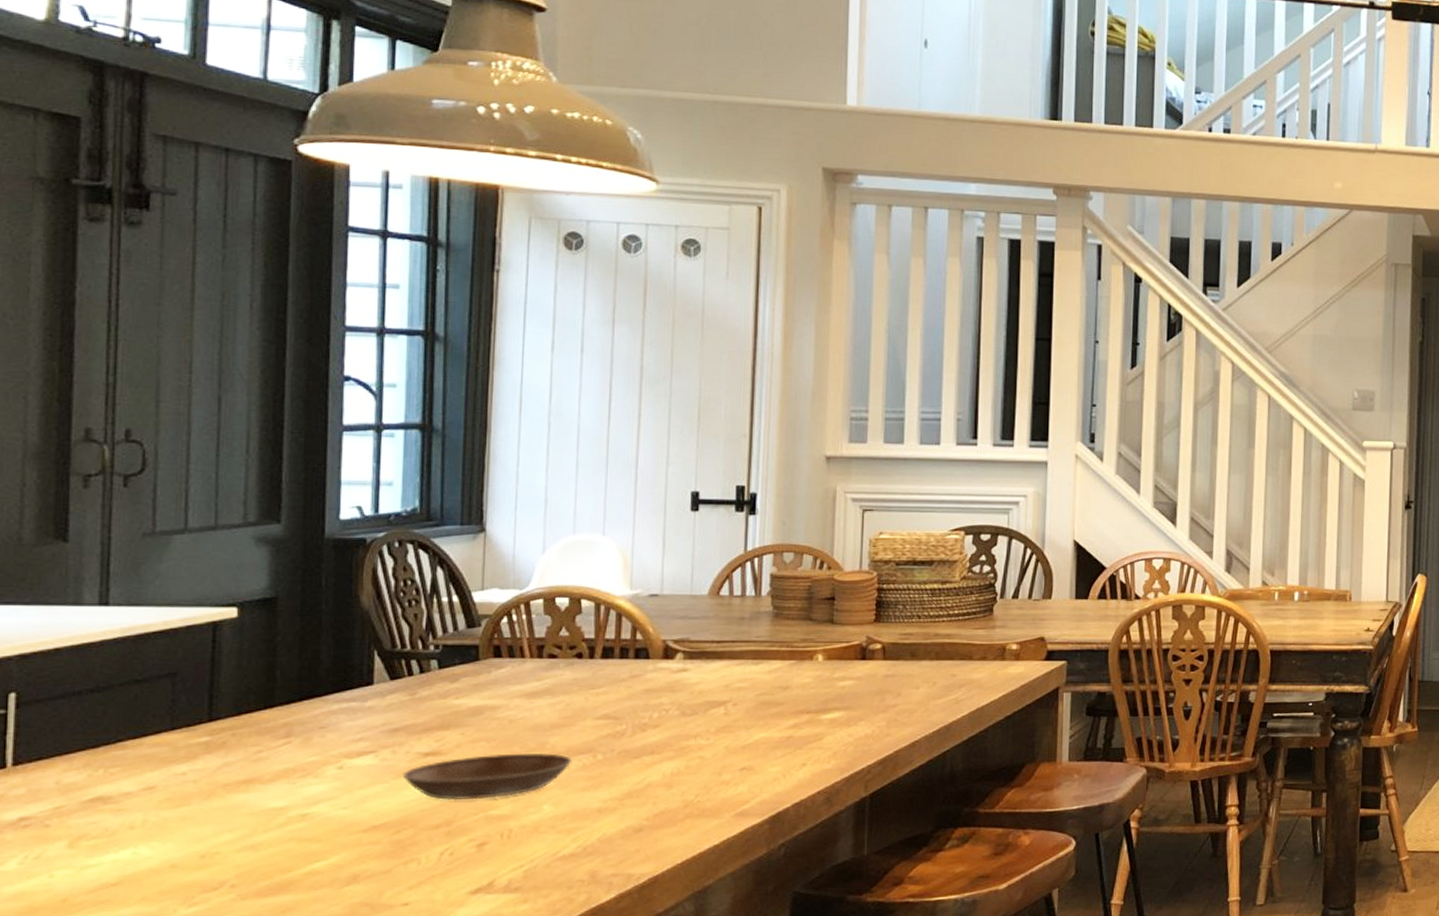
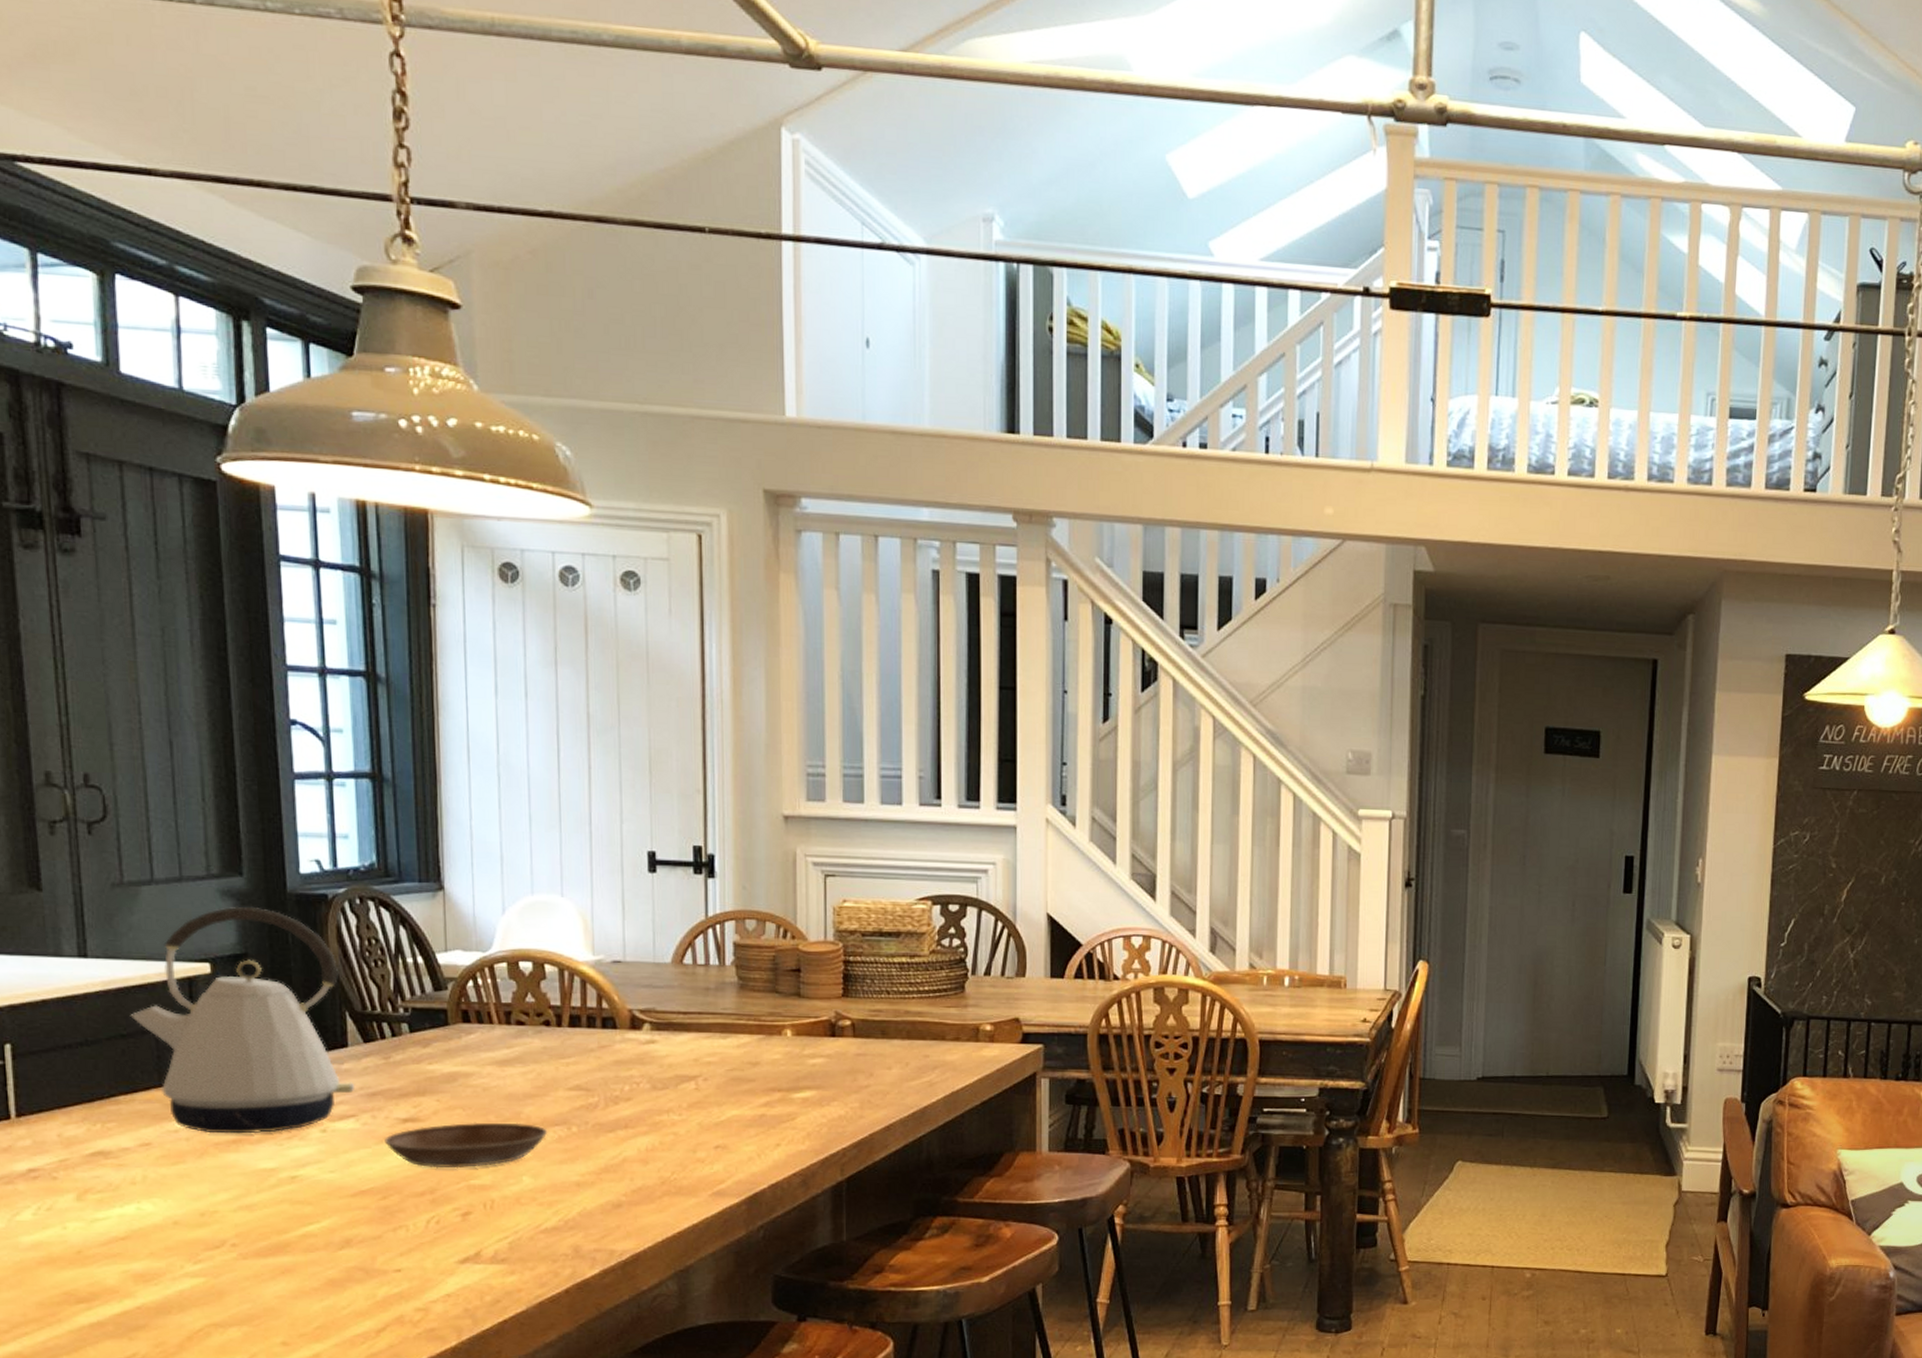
kettle: none [147,552,378,775] -> present [130,906,355,1134]

